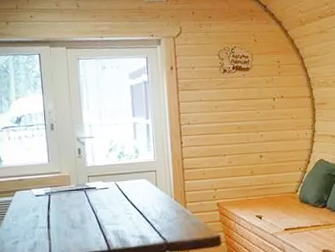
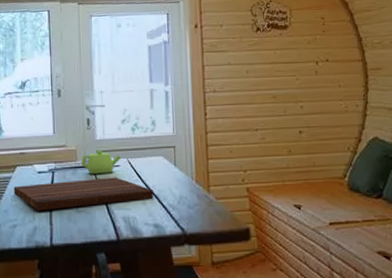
cutting board: none [14,197,139,229] -> present [14,177,153,211]
teapot: none [74,175,110,196] -> present [81,149,122,174]

